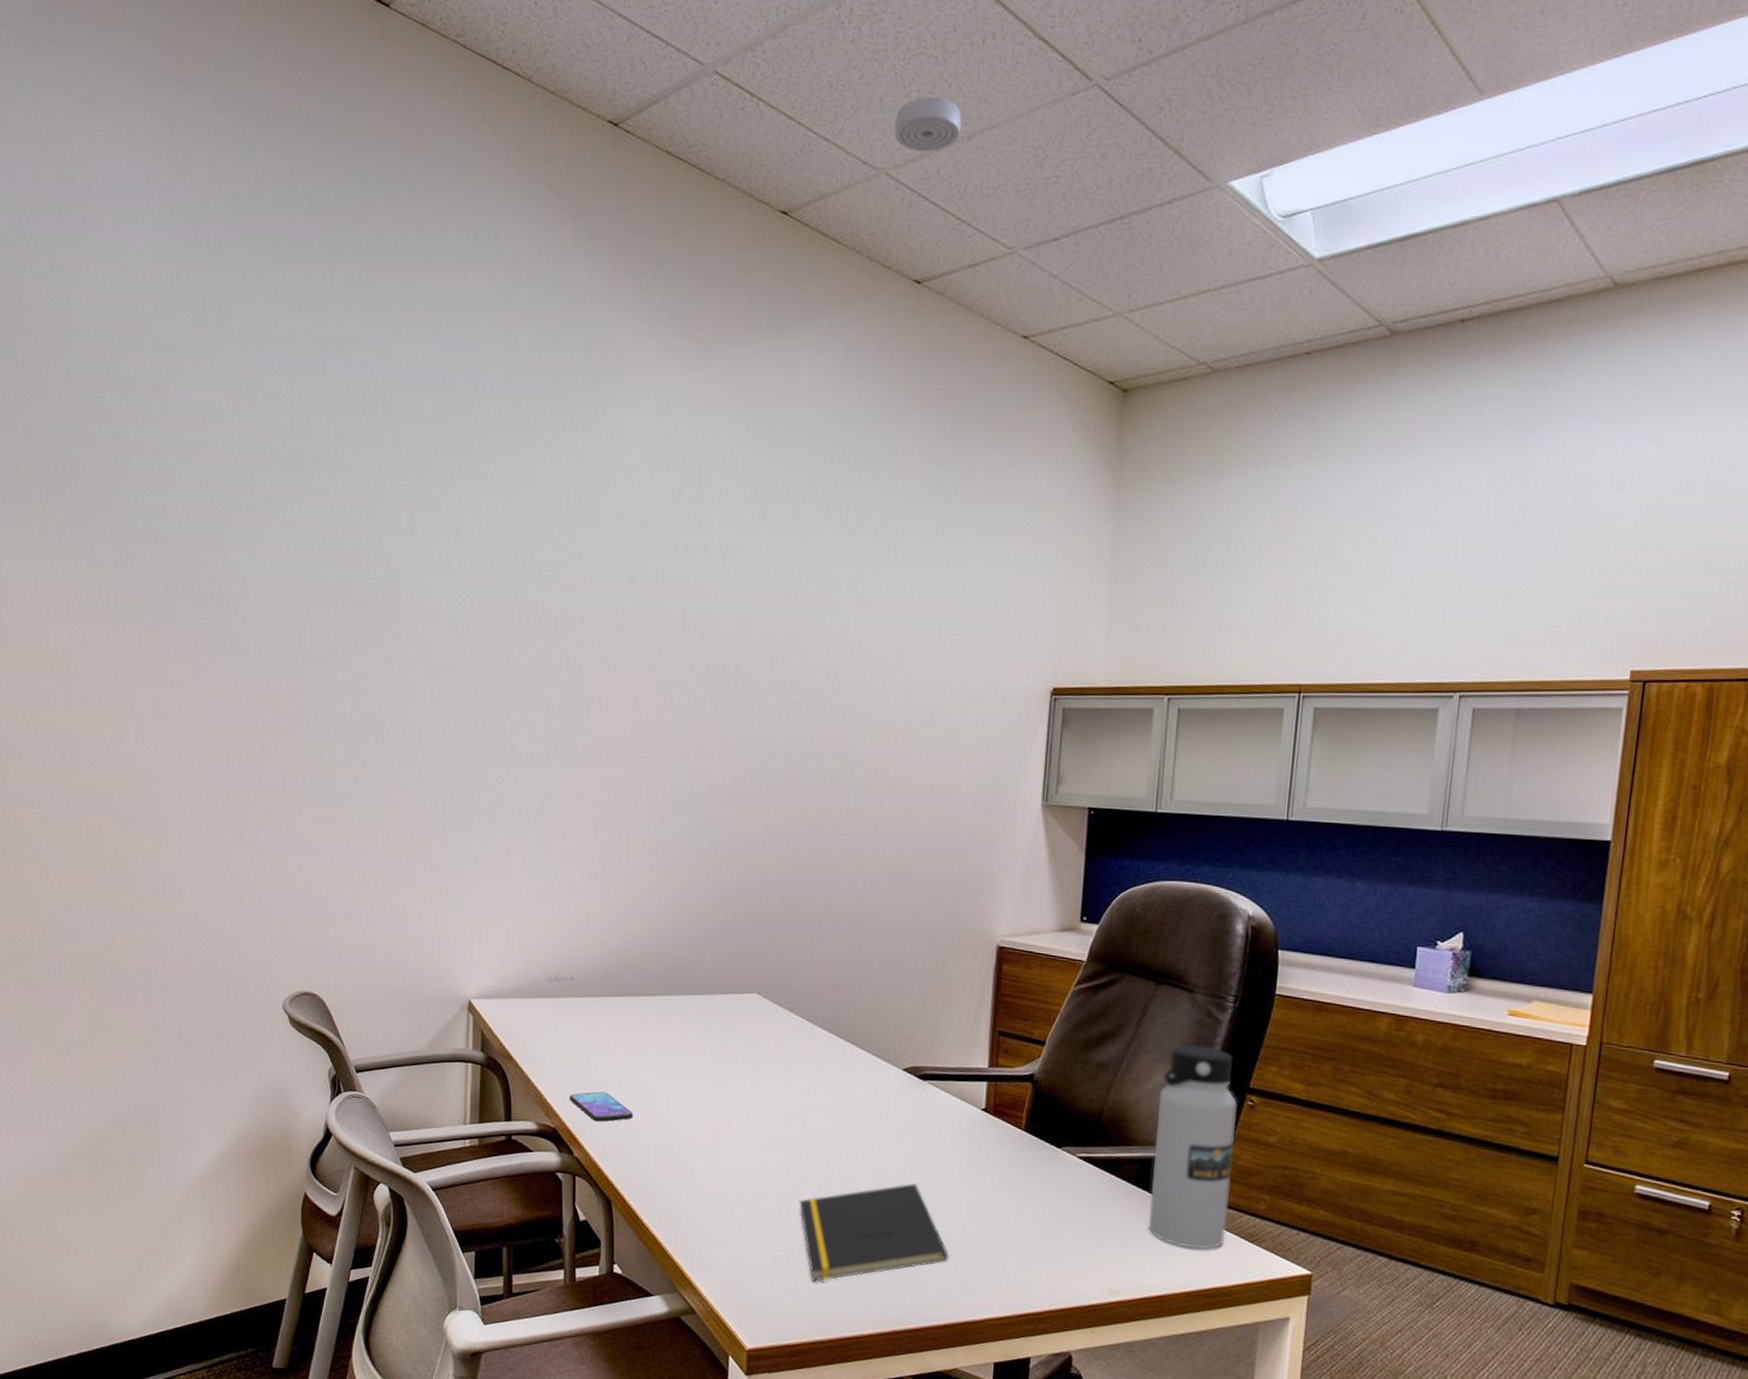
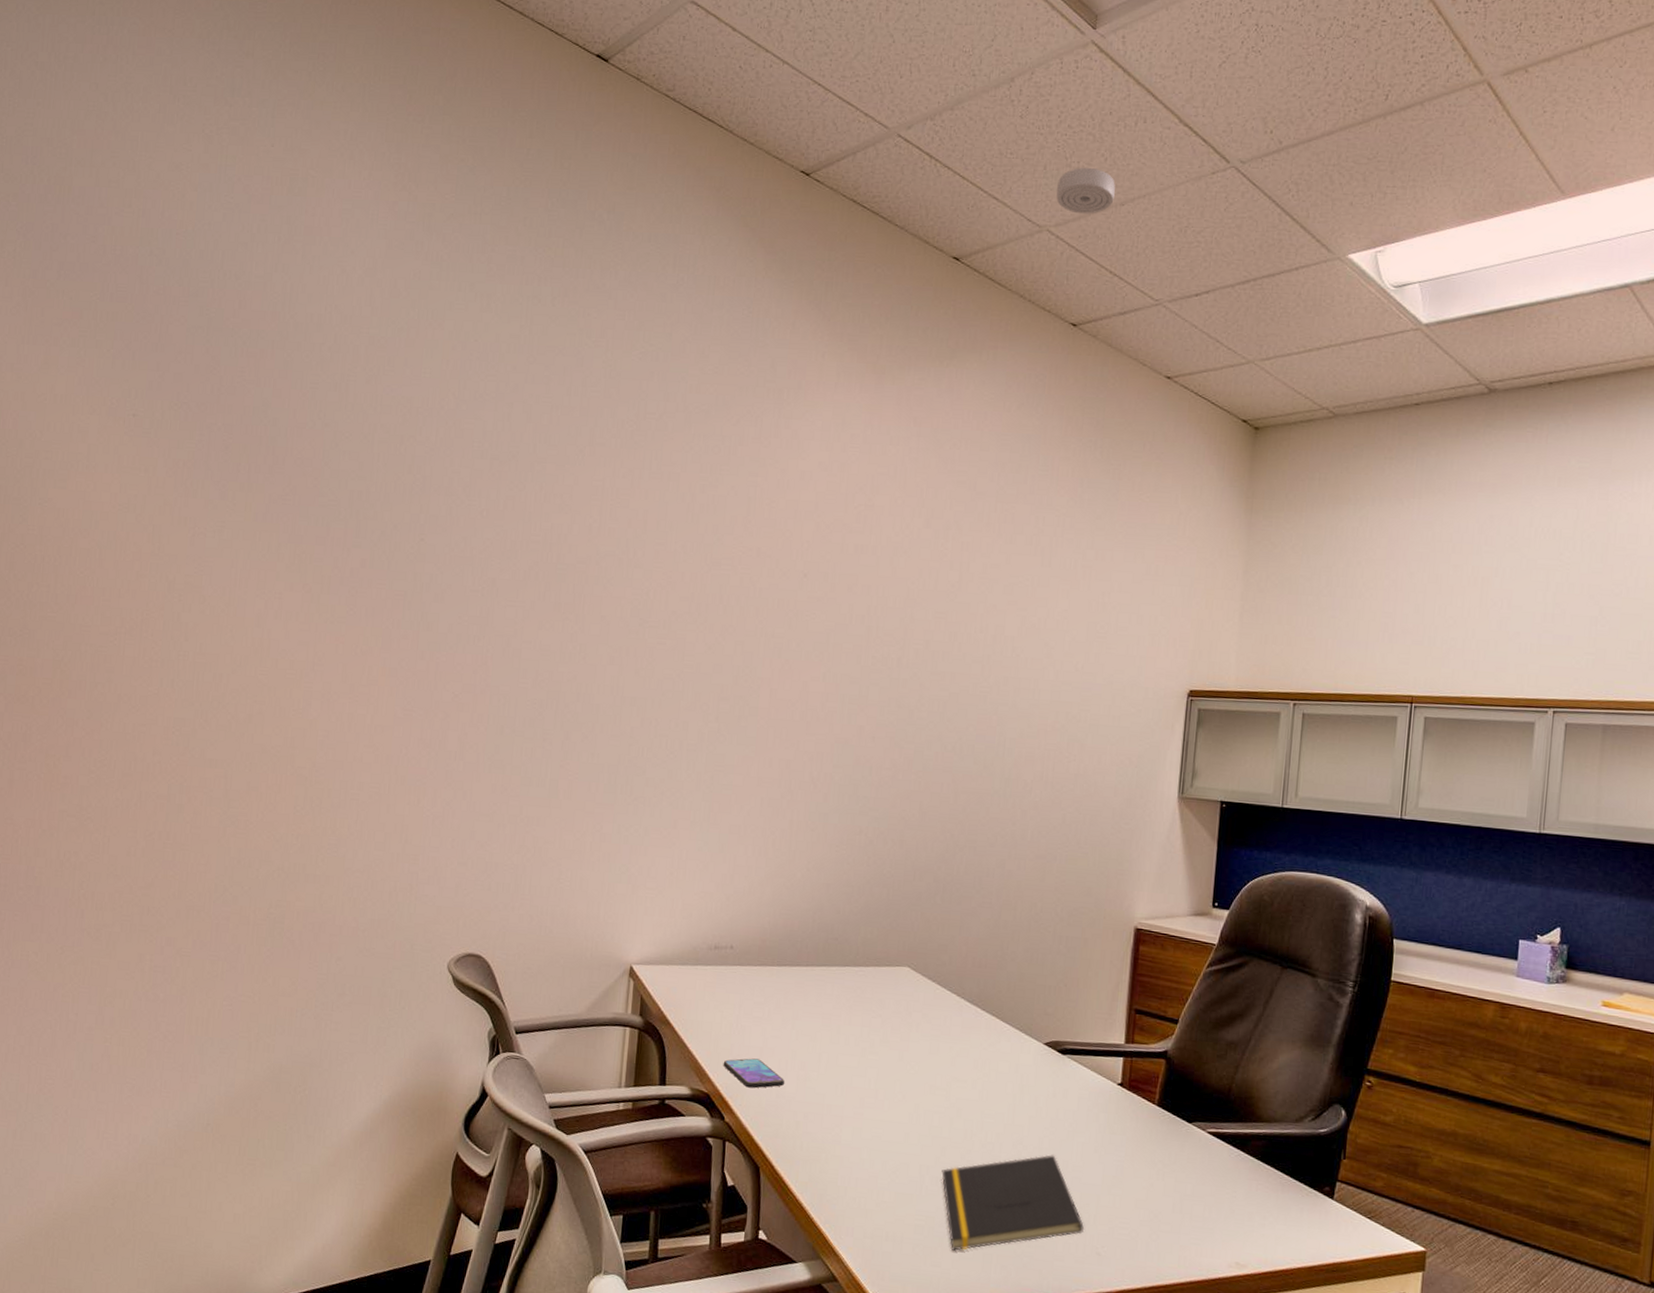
water bottle: present [1149,1045,1237,1249] -> none [1274,1026,1356,1225]

